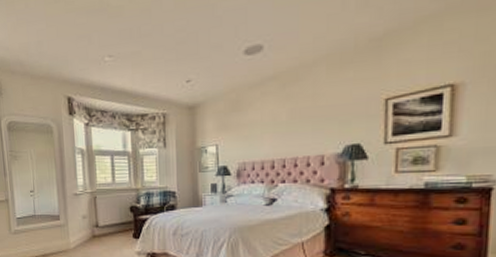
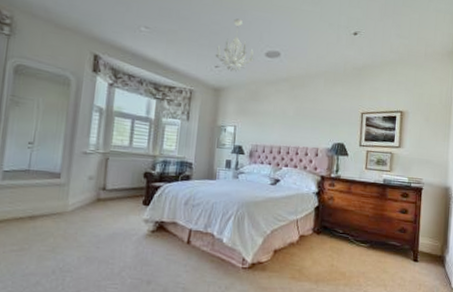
chandelier: none [185,16,231,83] -> present [215,18,254,72]

